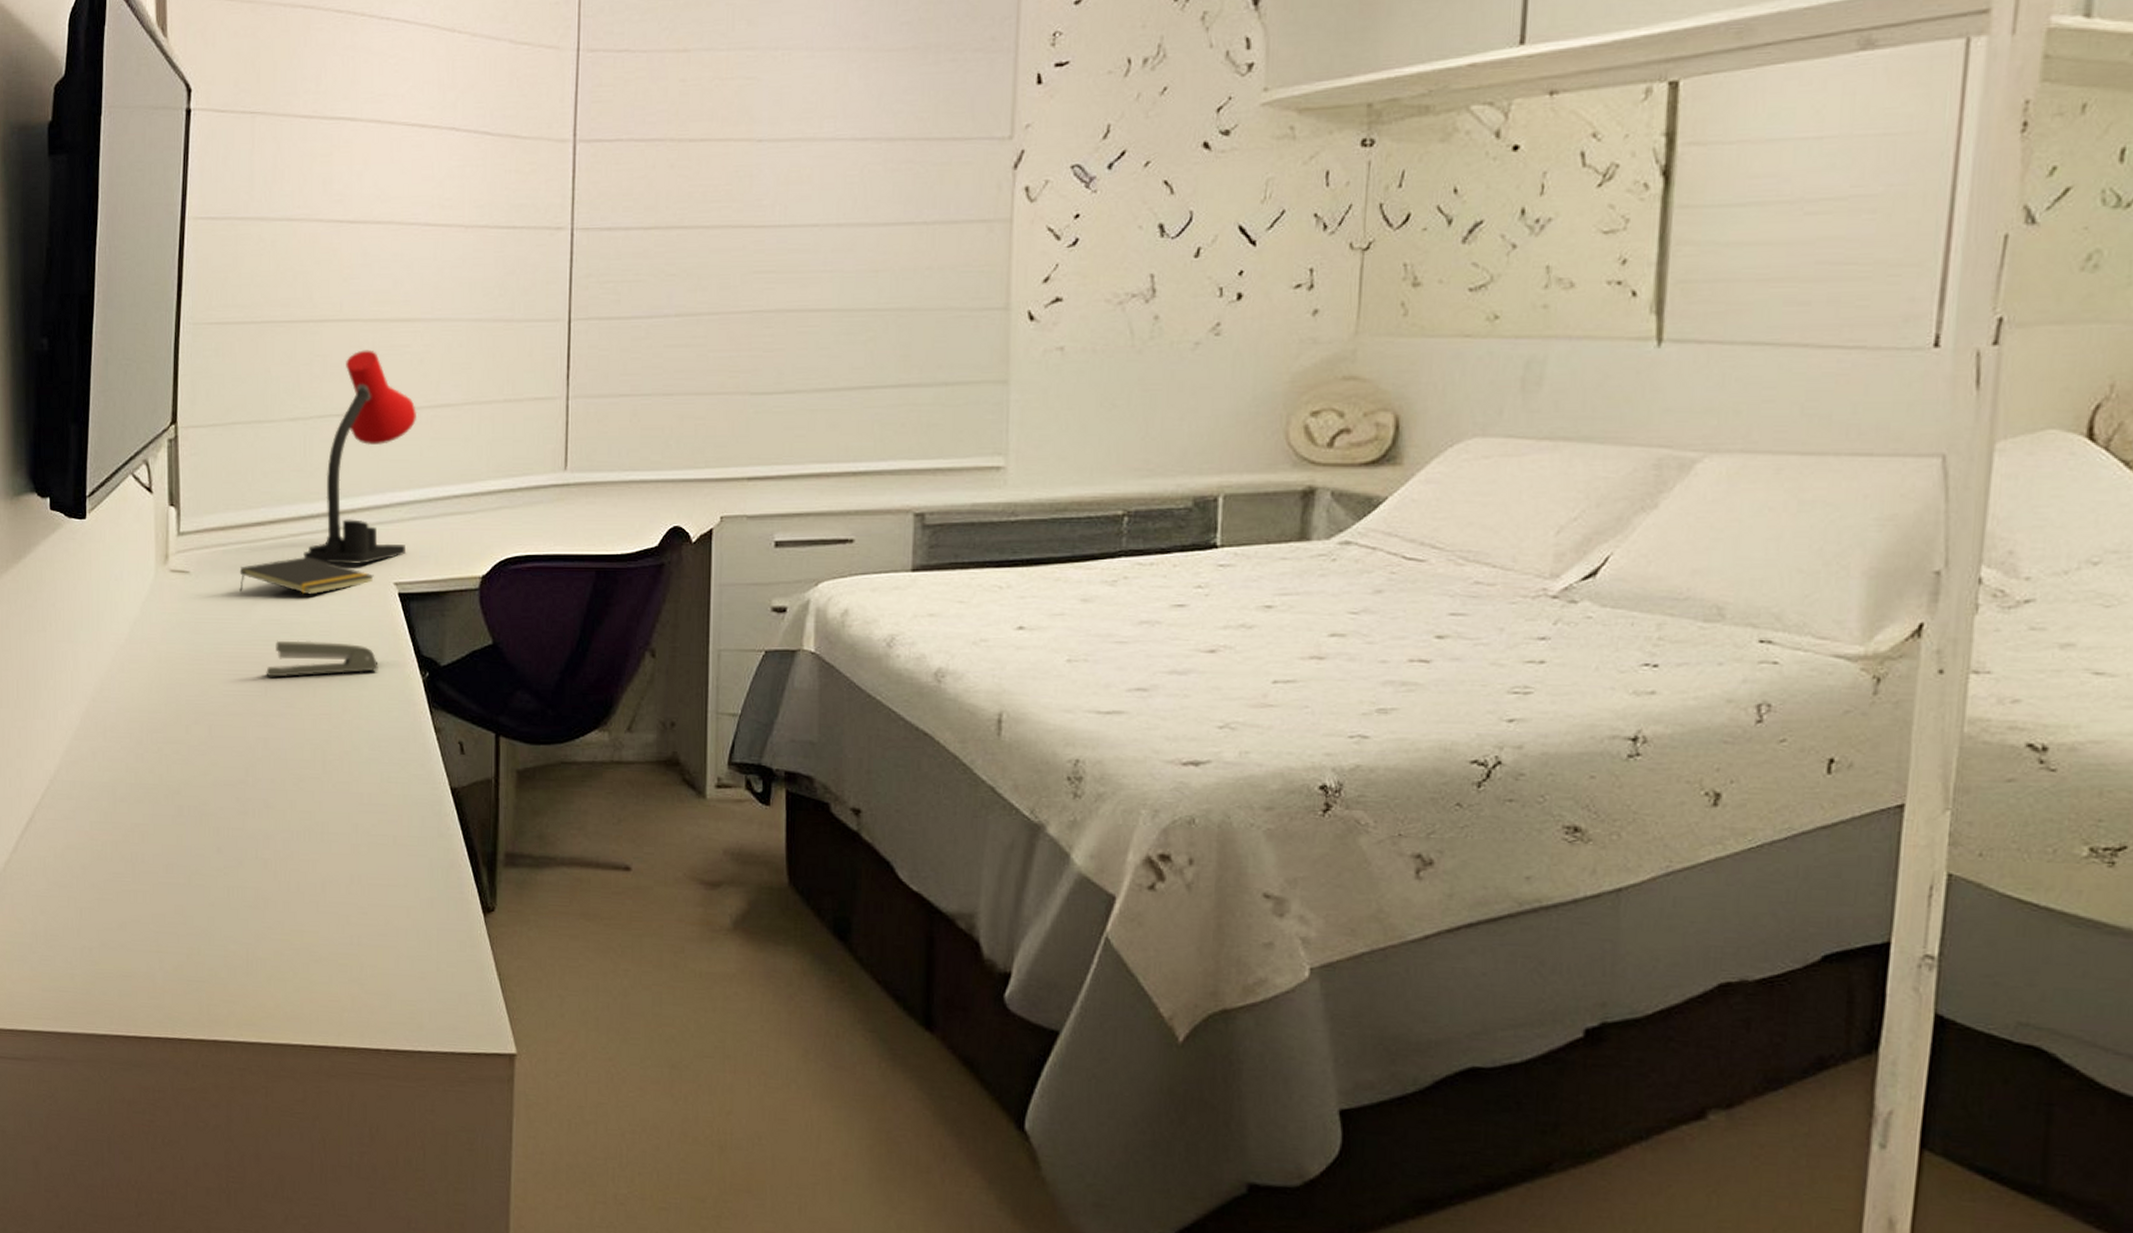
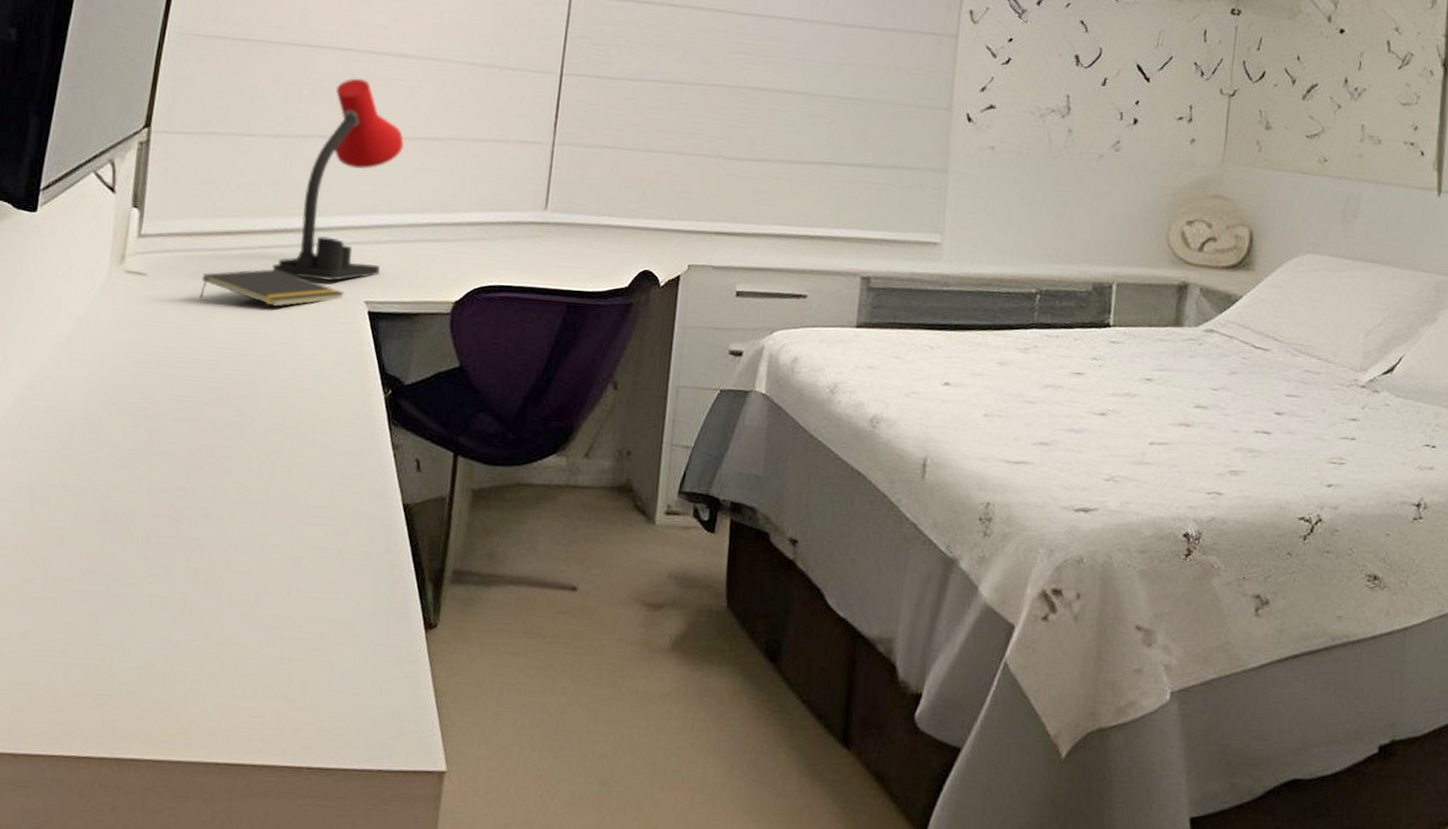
stapler: present [266,640,378,678] -> none [219,348,340,387]

